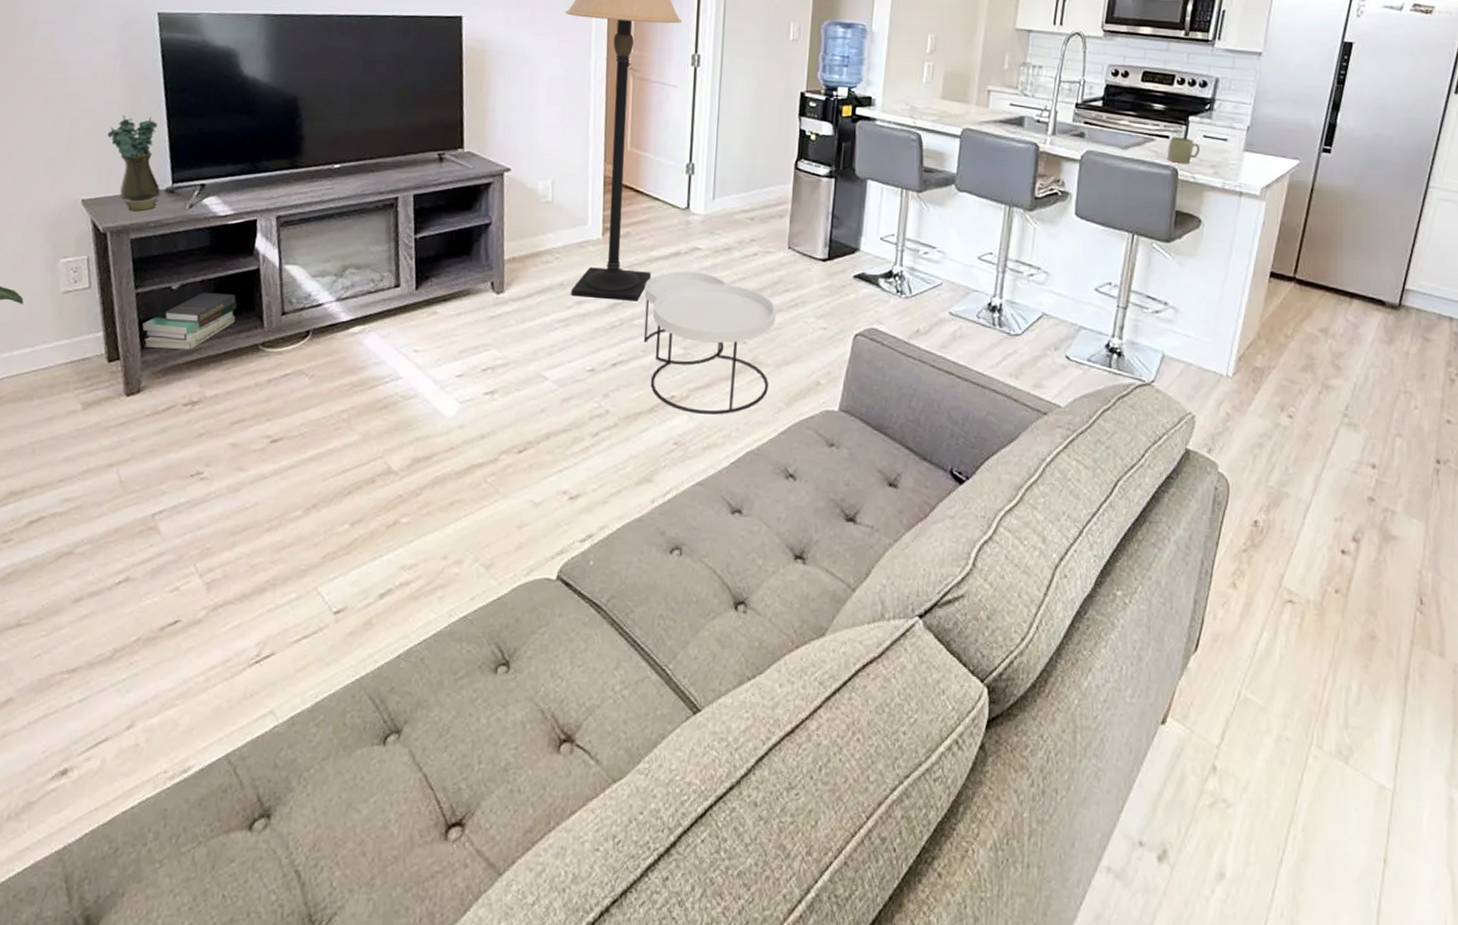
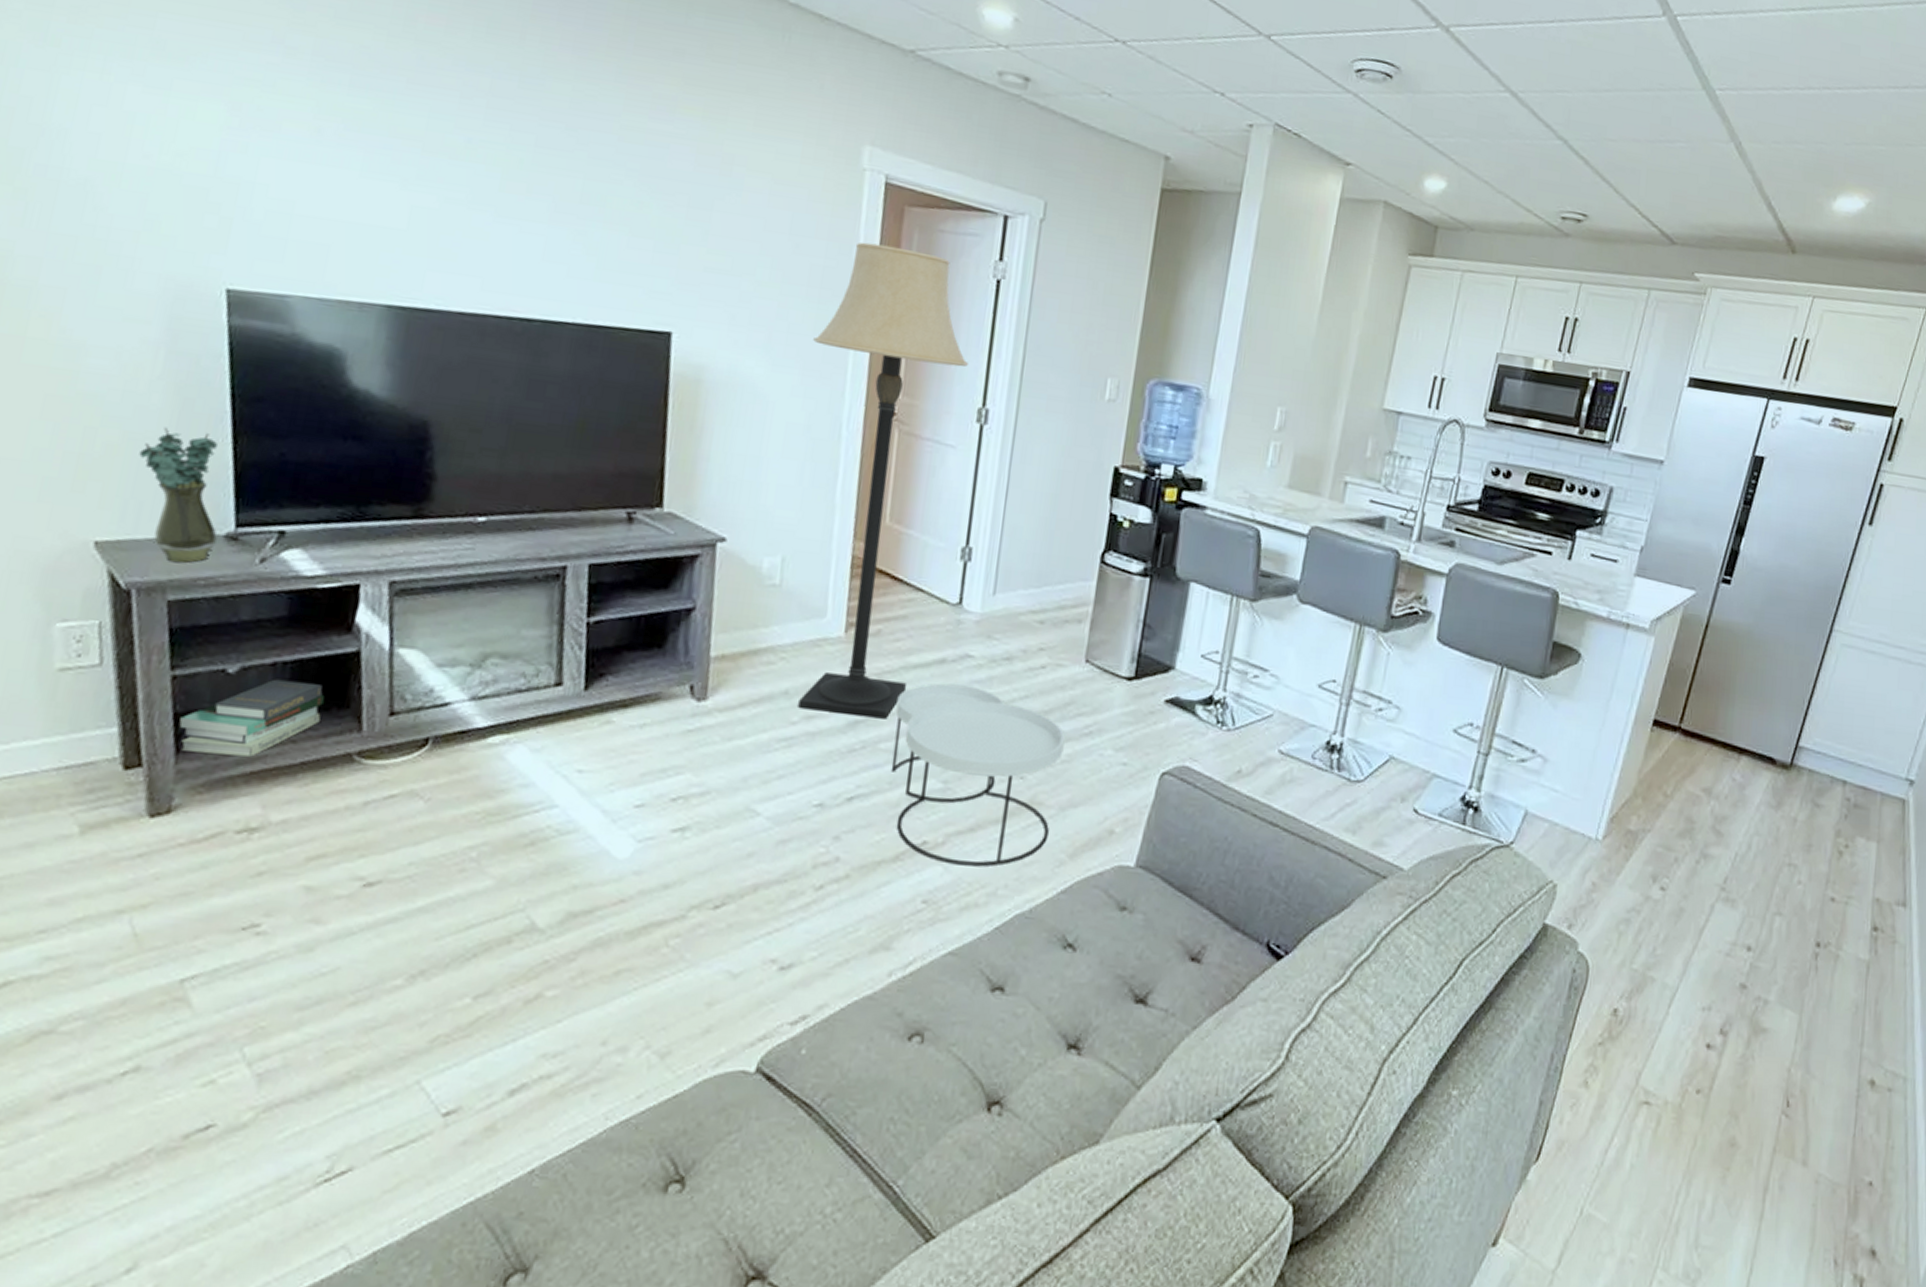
mug: present [1168,137,1201,163] -> none [1548,553,1587,586]

